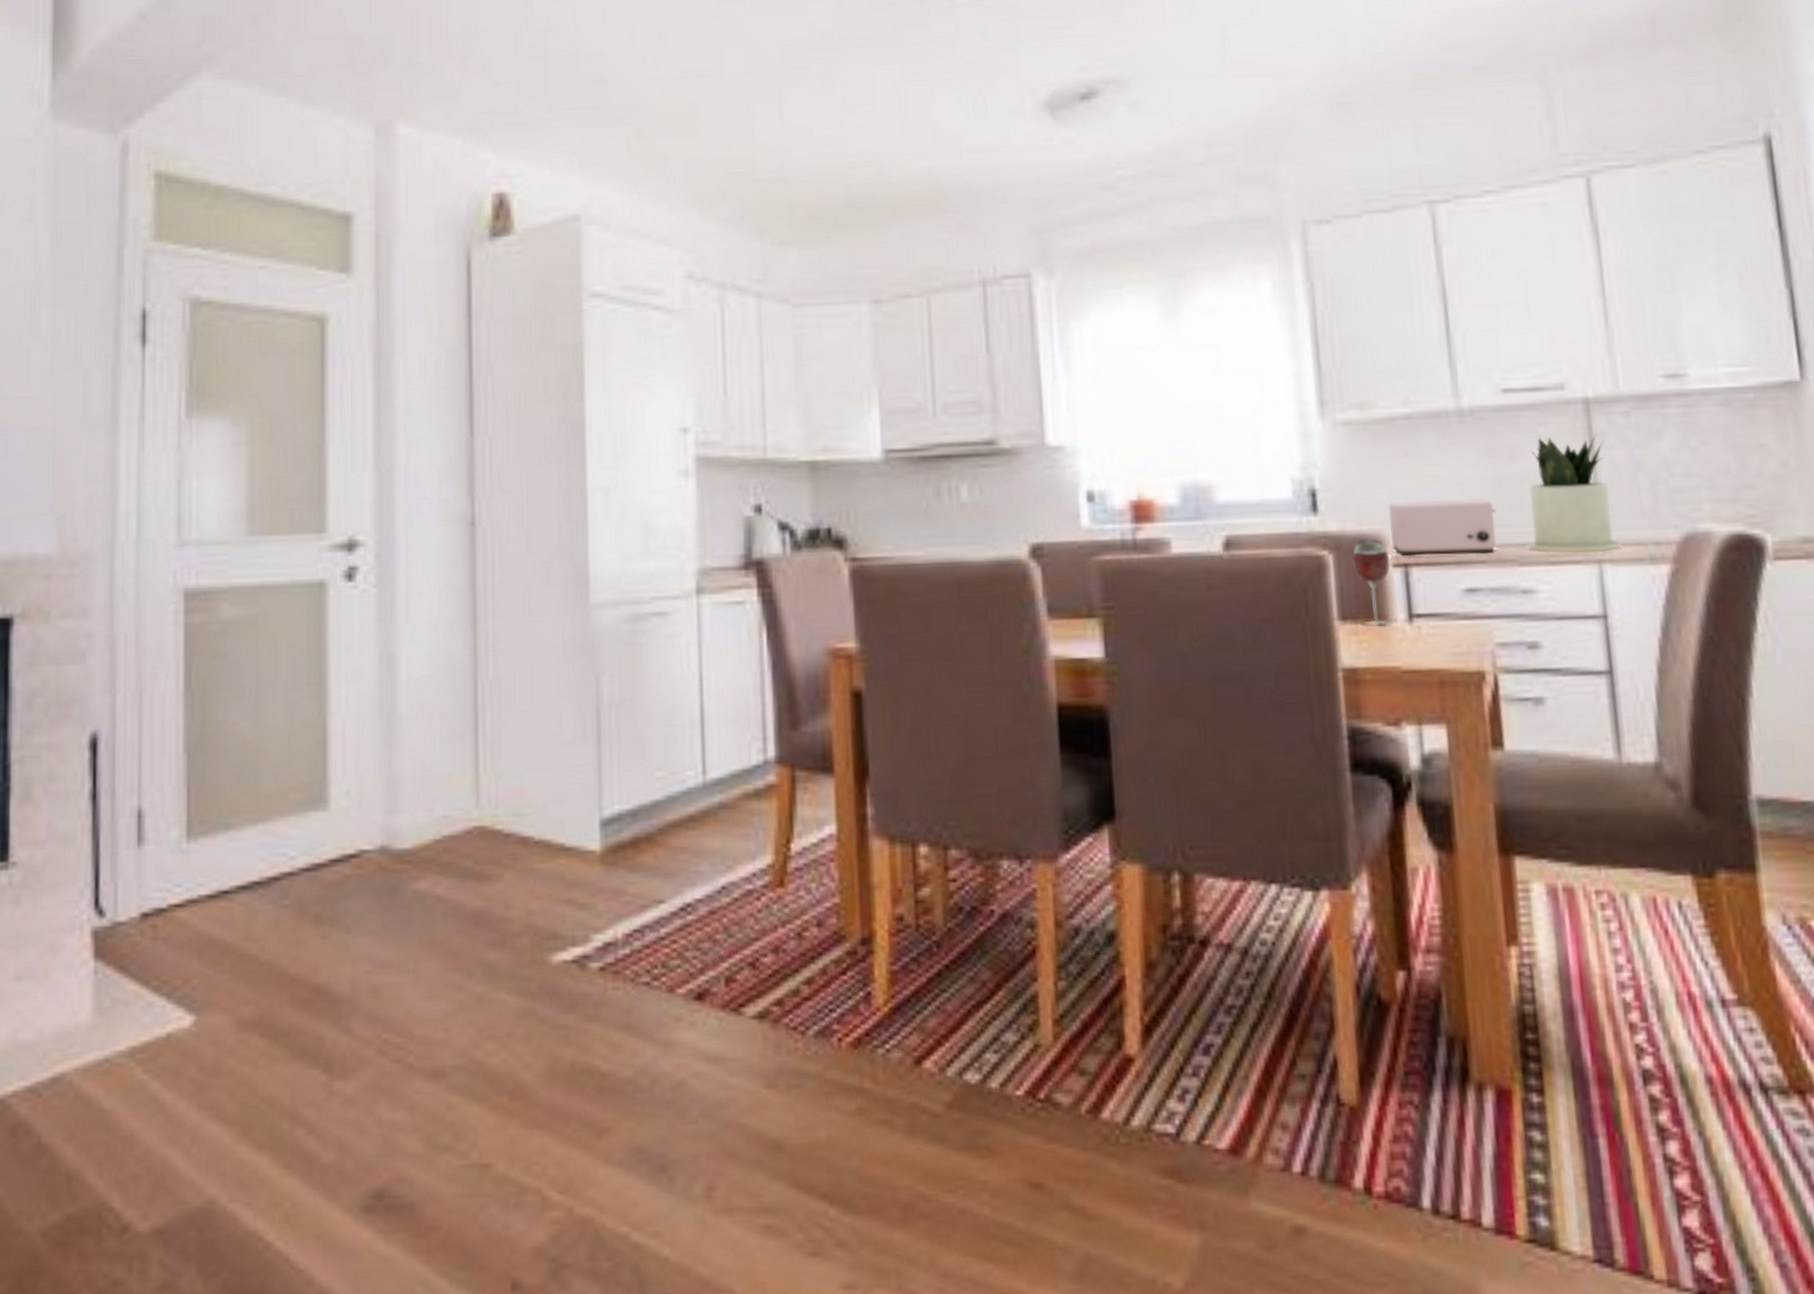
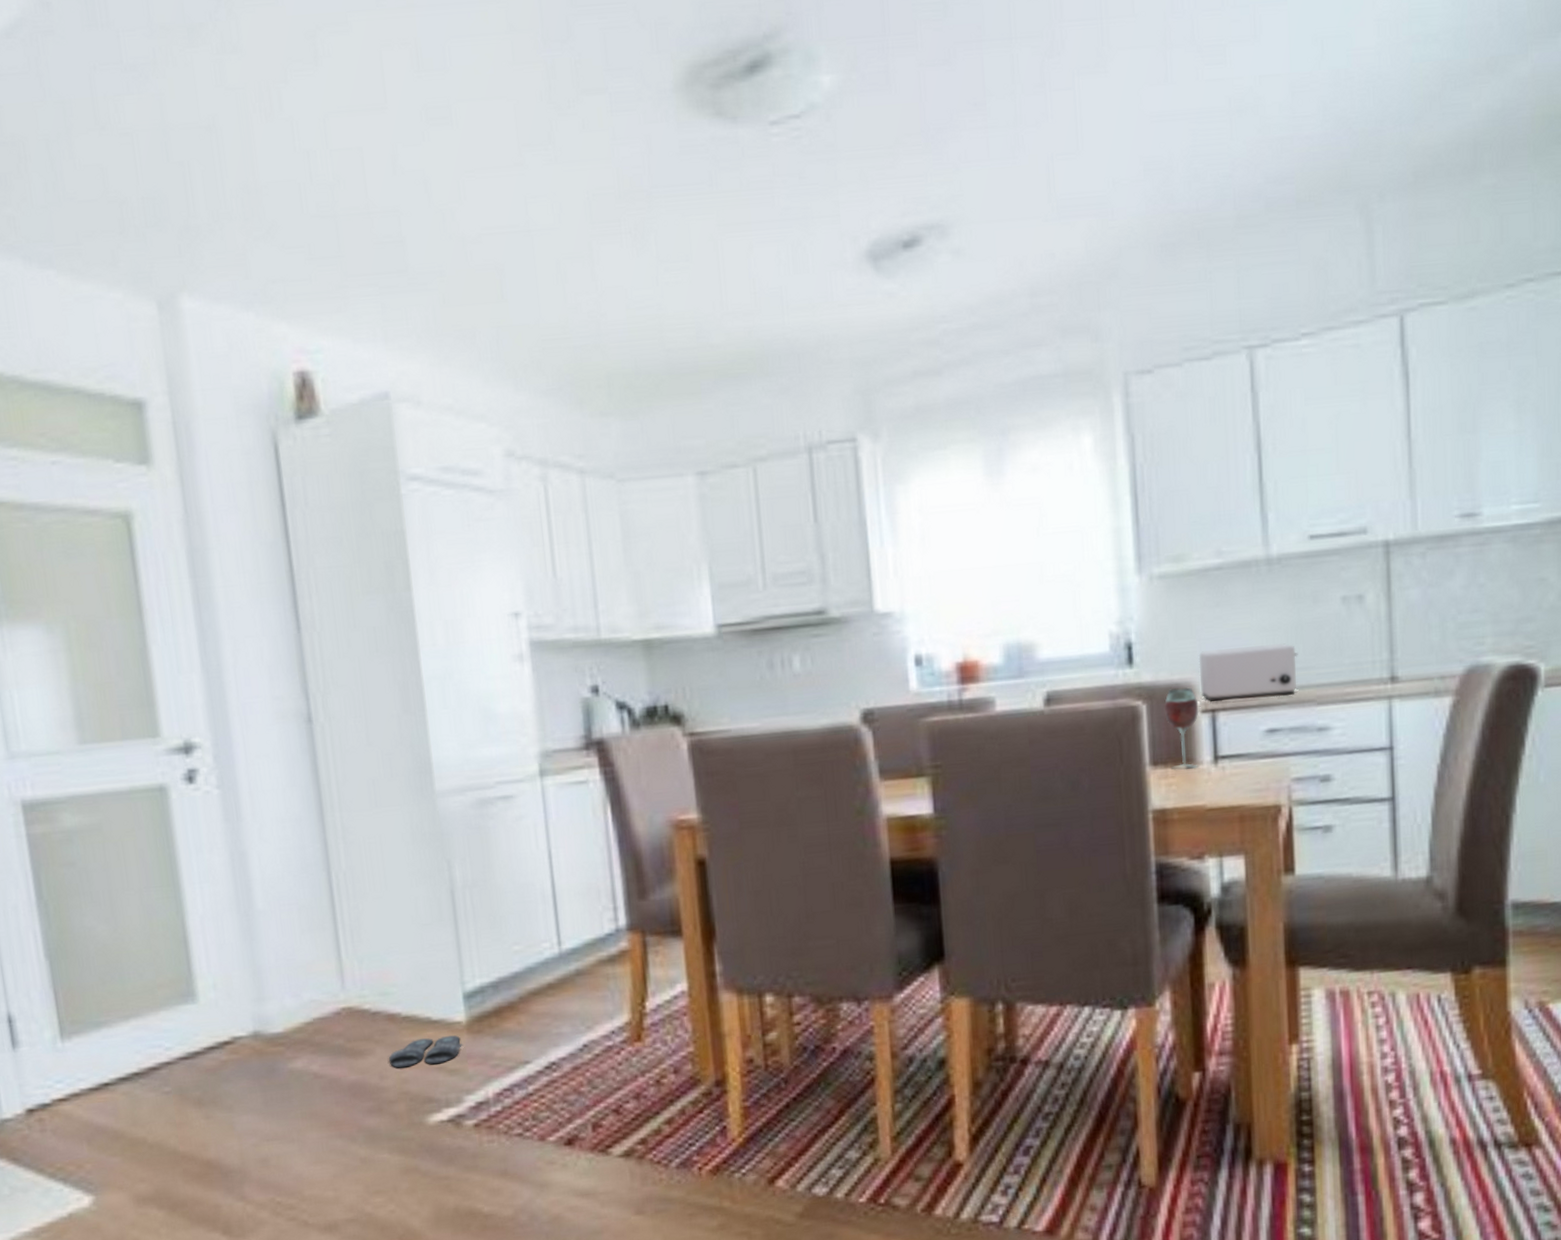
slippers: none [517,866,596,898] -> present [389,1035,463,1069]
planter: present [1526,433,1622,554] -> none [1324,575,1411,692]

